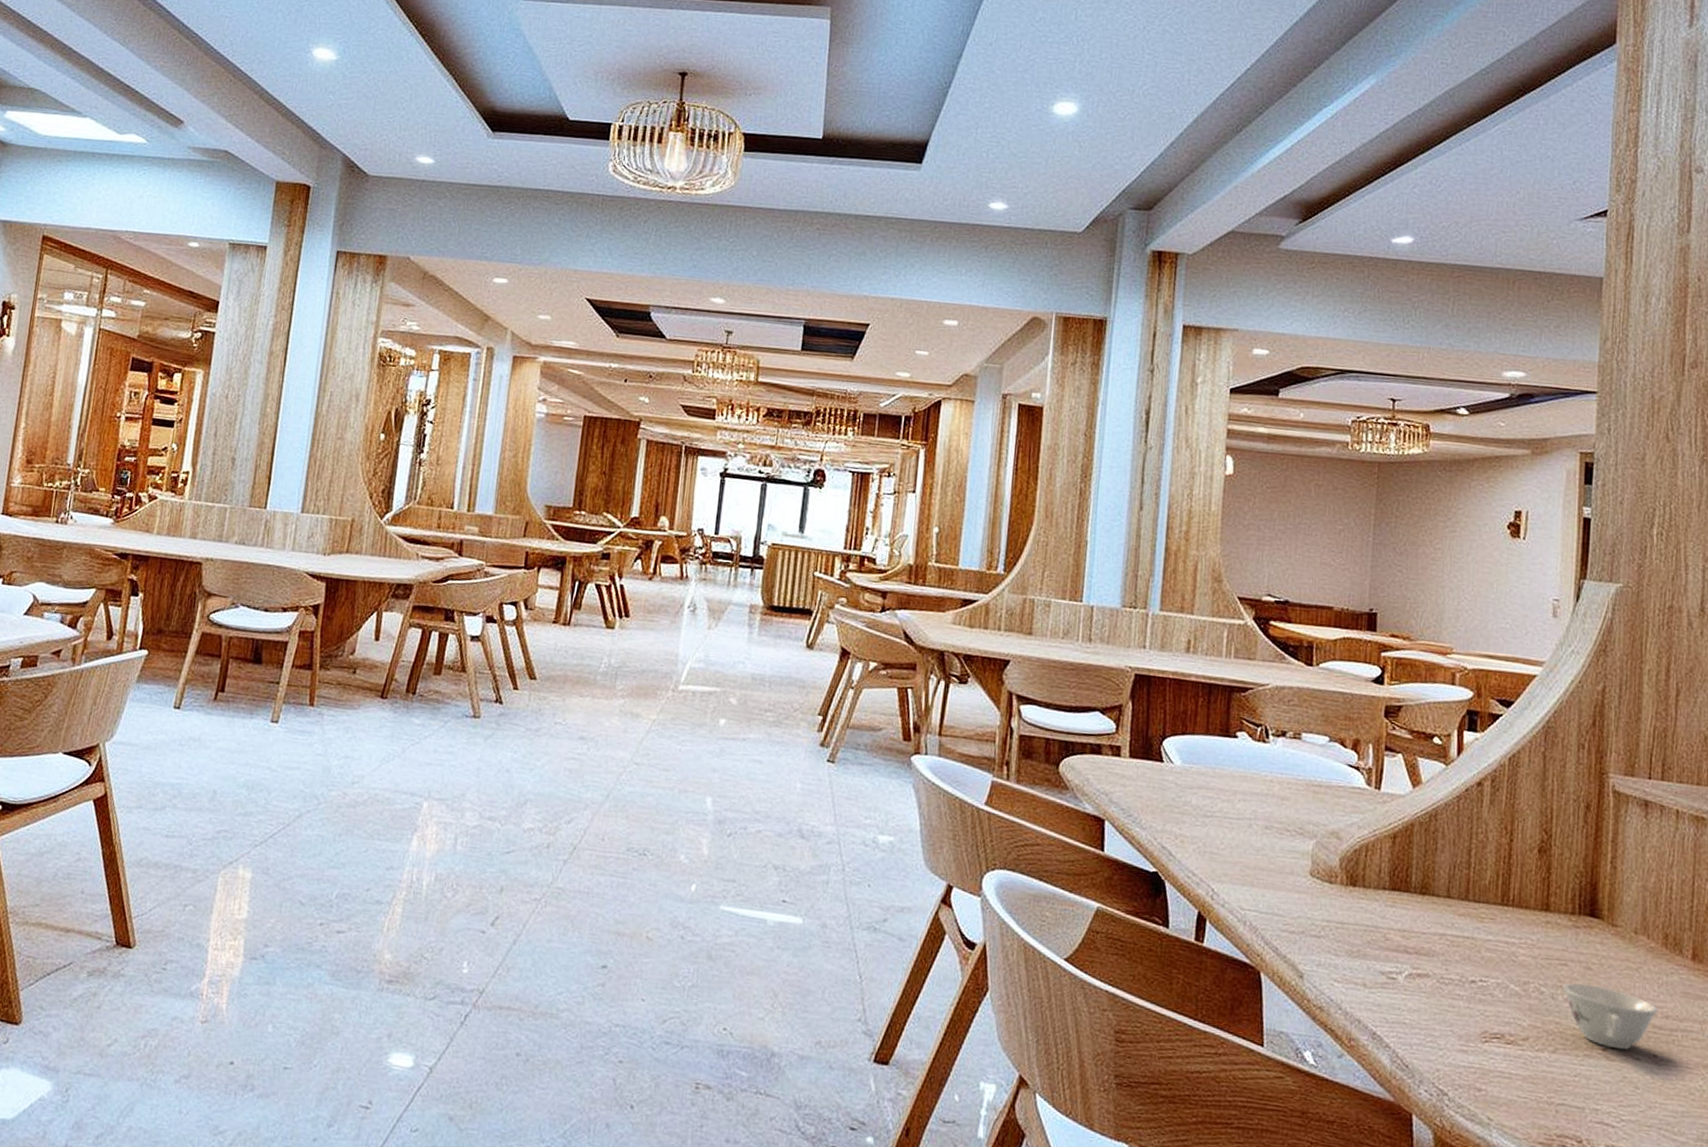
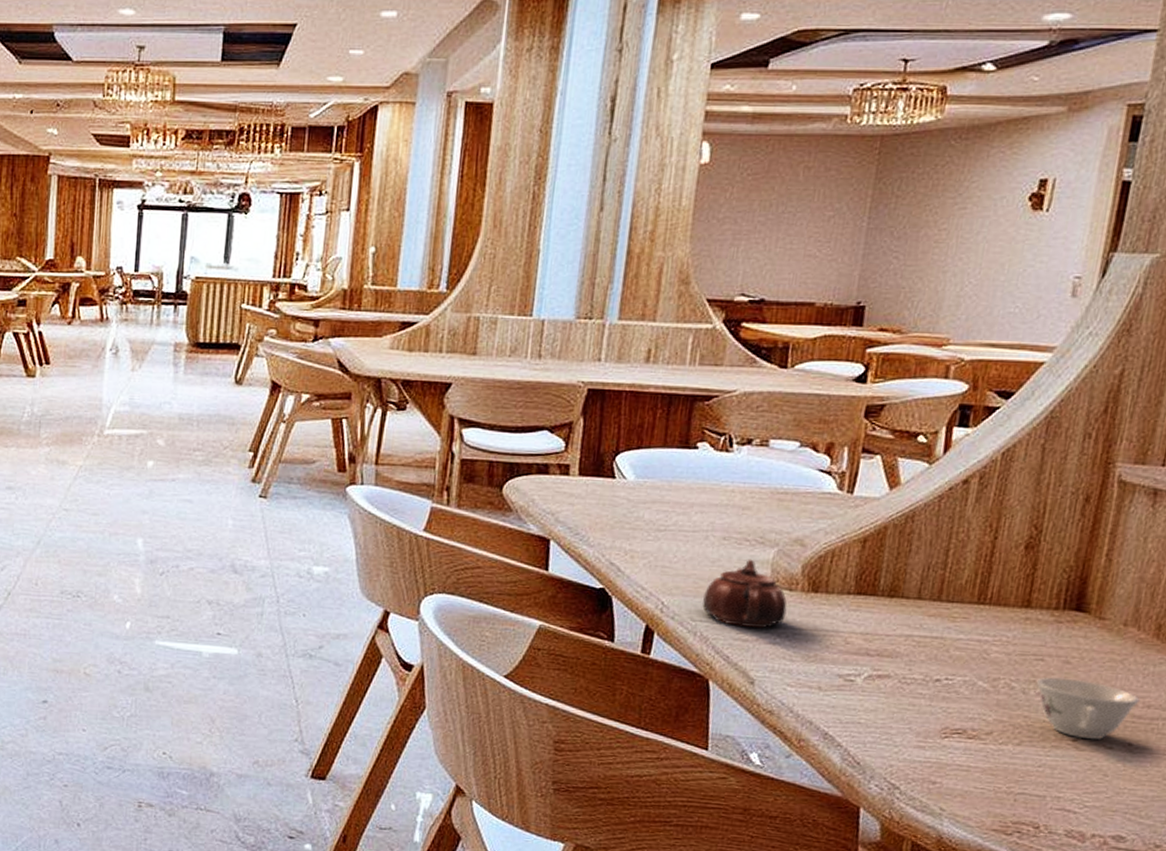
teapot: none [1250,849,1329,921] -> present [702,559,788,629]

